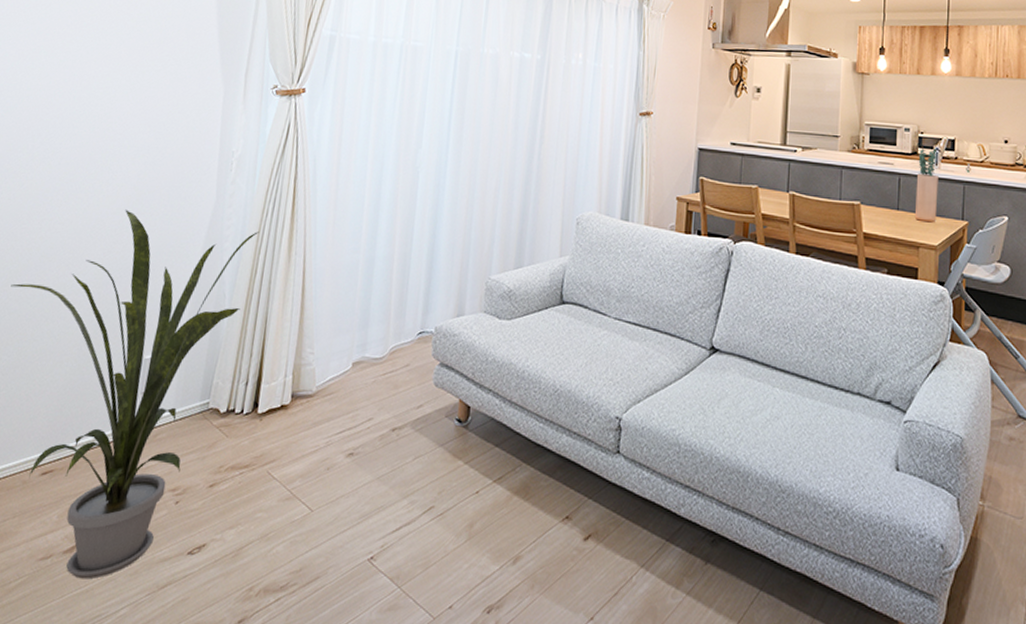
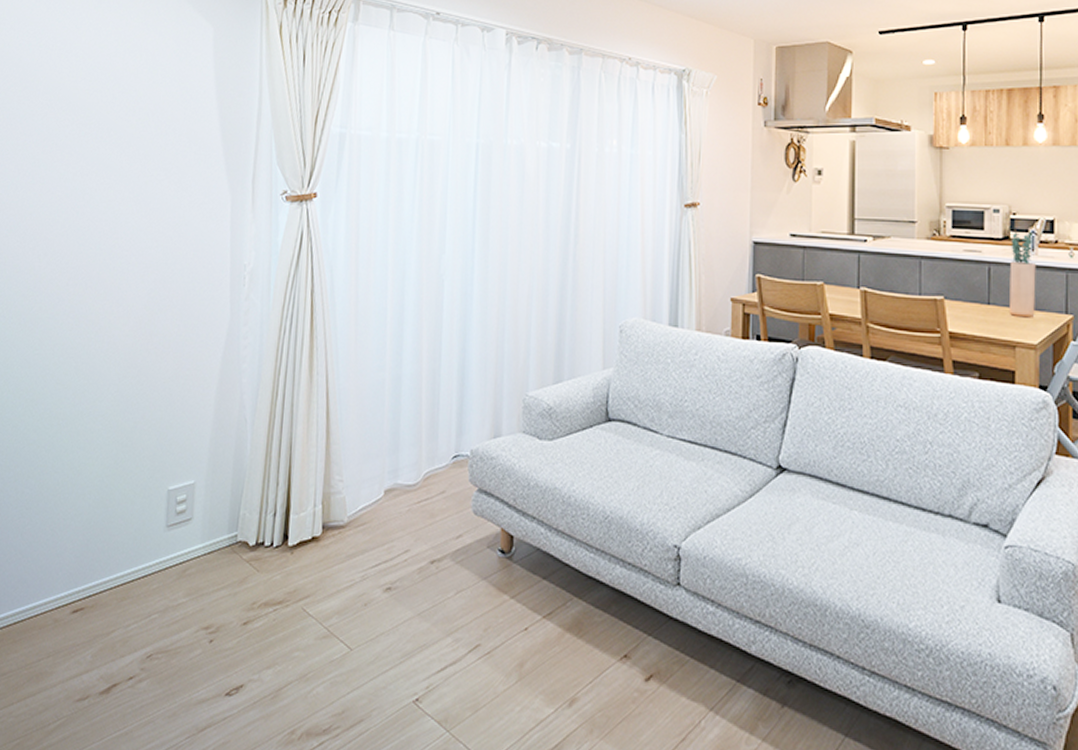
house plant: present [11,209,260,580] -> none [28,331,278,722]

